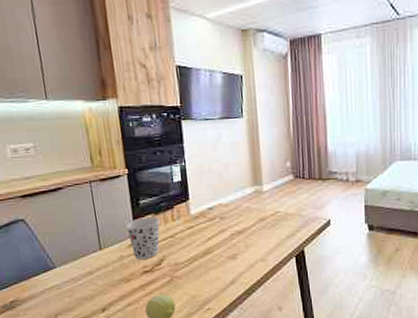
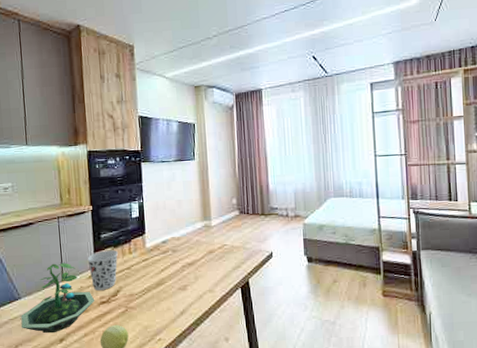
terrarium: none [57,230,138,303] -> present [21,263,95,334]

